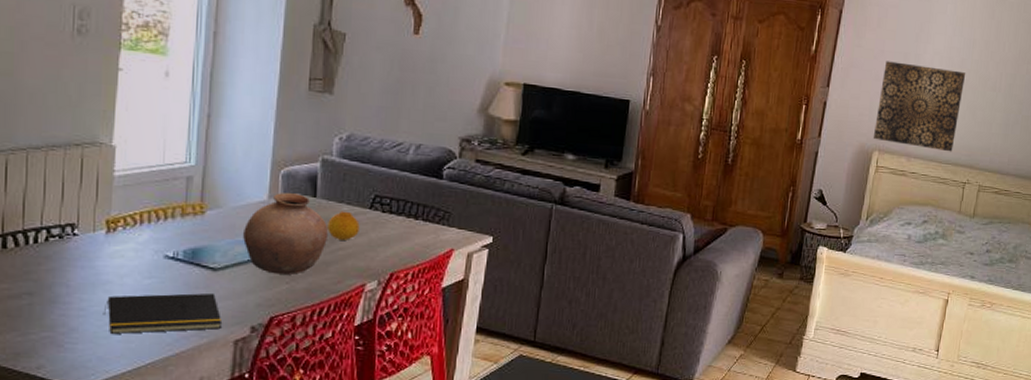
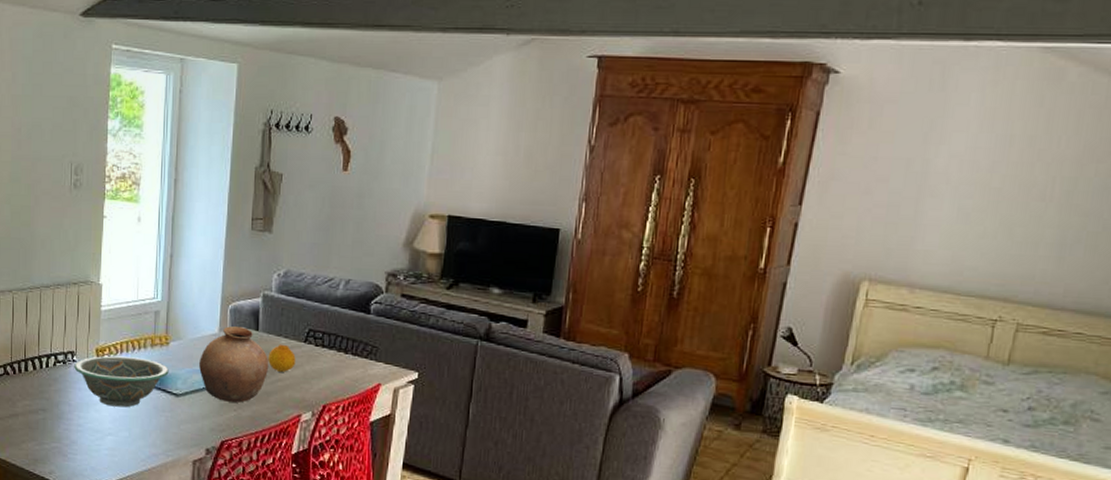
decorative bowl: none [75,227,204,286] -> present [74,355,169,408]
notepad: present [103,293,223,335] -> none [94,415,184,450]
wall art: present [873,61,966,152] -> none [861,170,999,281]

